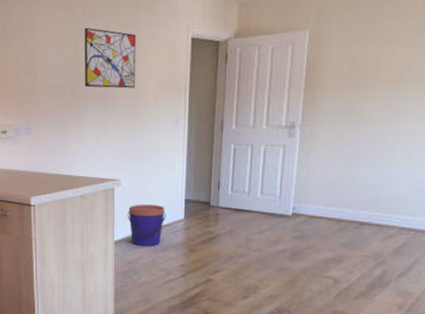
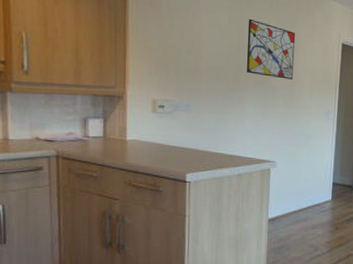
bucket: present [127,205,166,246] -> none [281,185,316,224]

